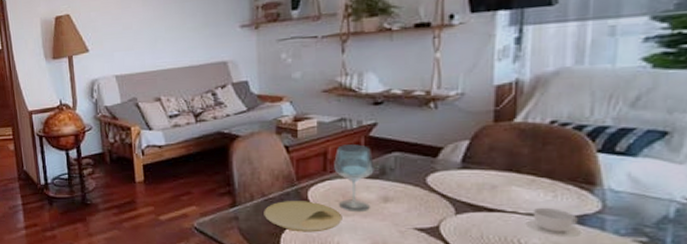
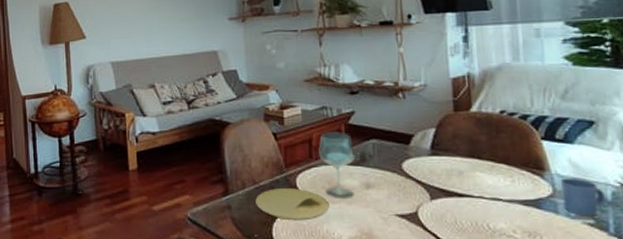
teacup: present [525,207,581,238] -> none [491,192,539,221]
mug: none [613,193,666,234] -> present [561,177,605,216]

